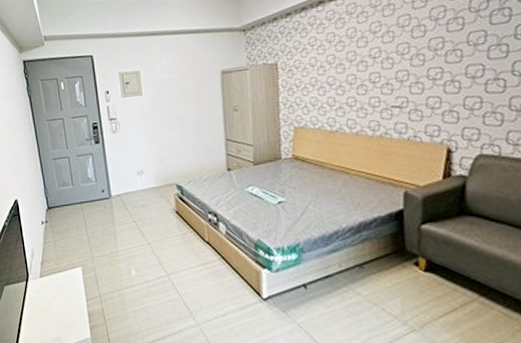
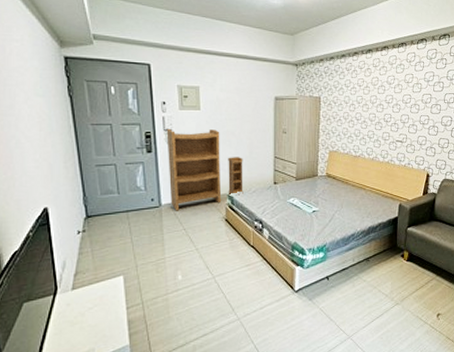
bookshelf: none [111,114,194,203] -> present [166,128,243,211]

